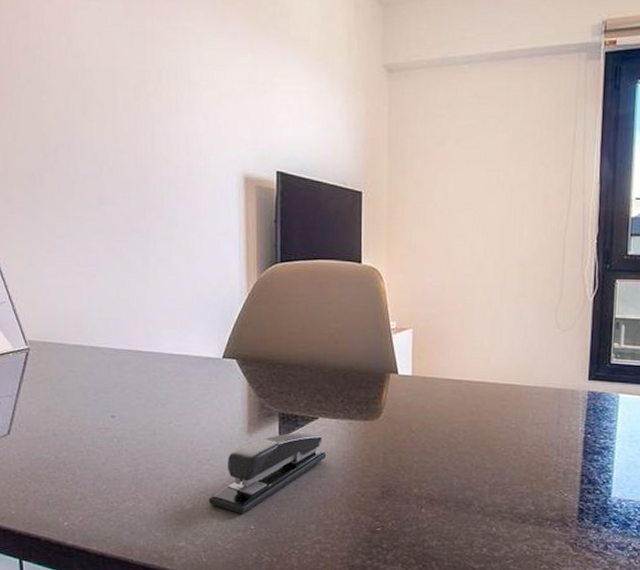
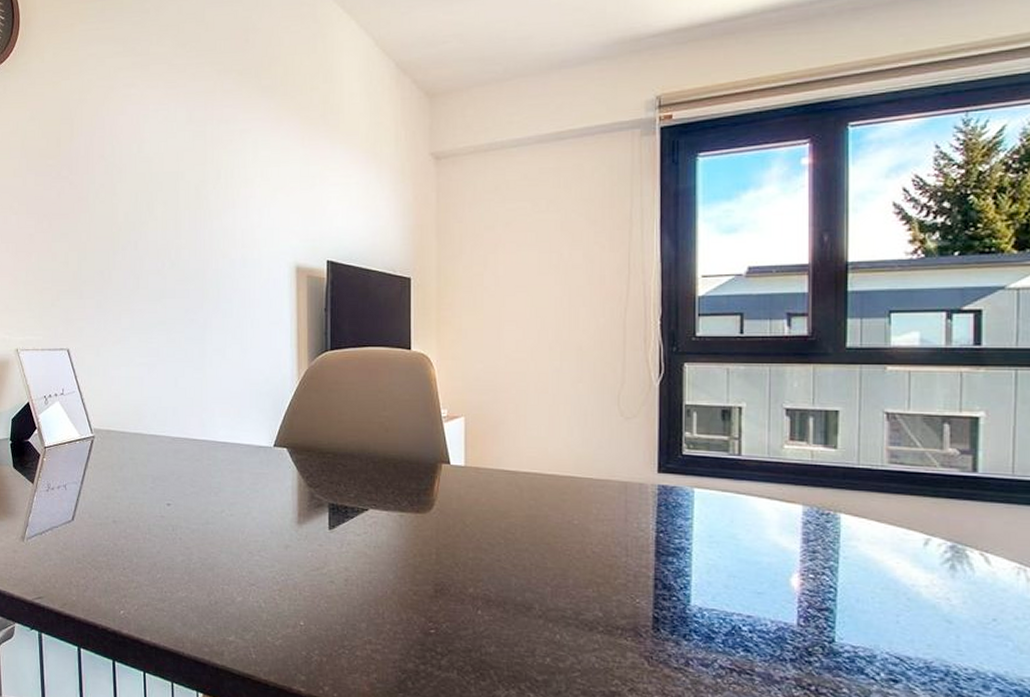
stapler: present [208,432,327,515] -> none [258,524,377,610]

